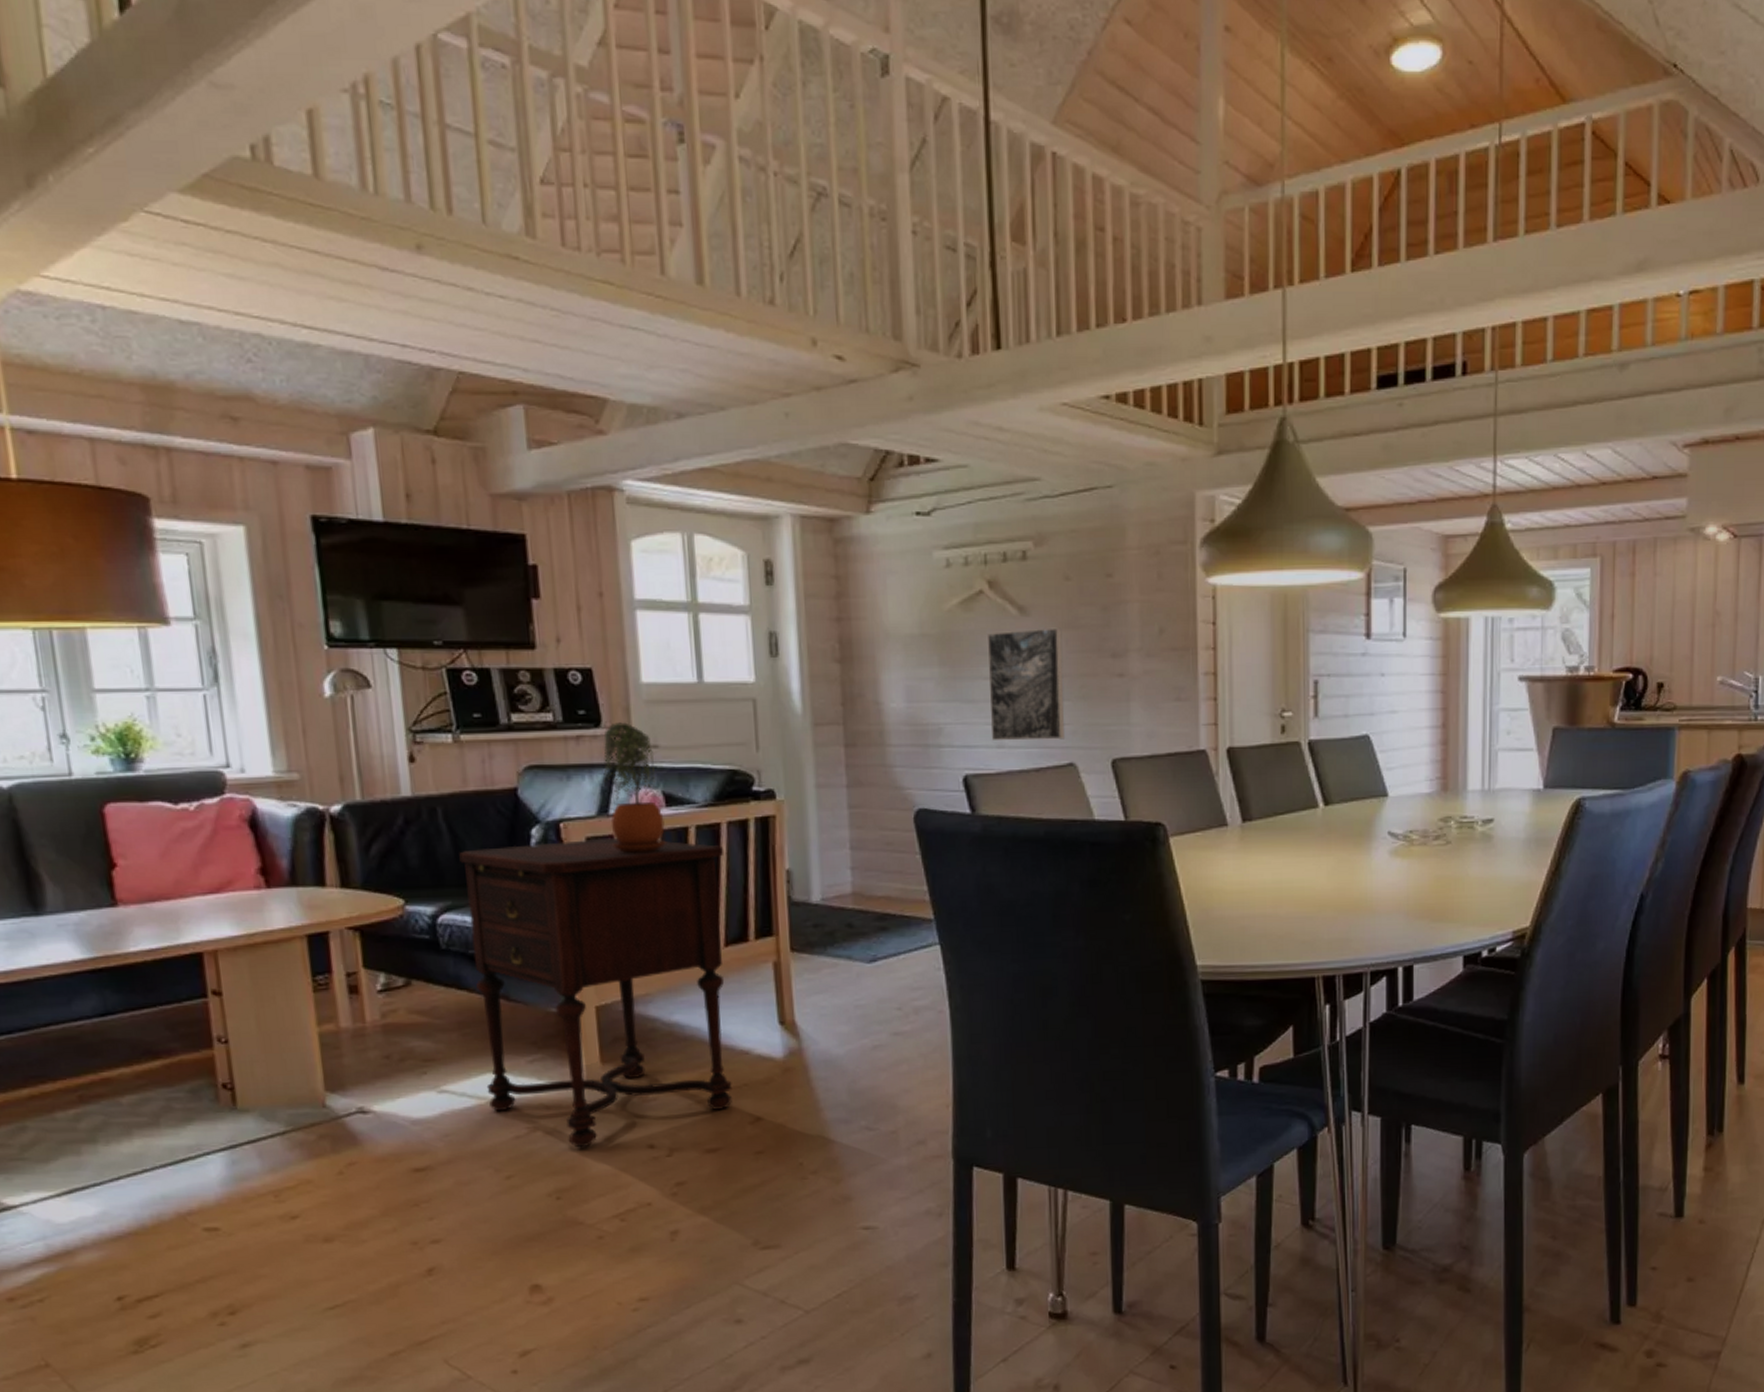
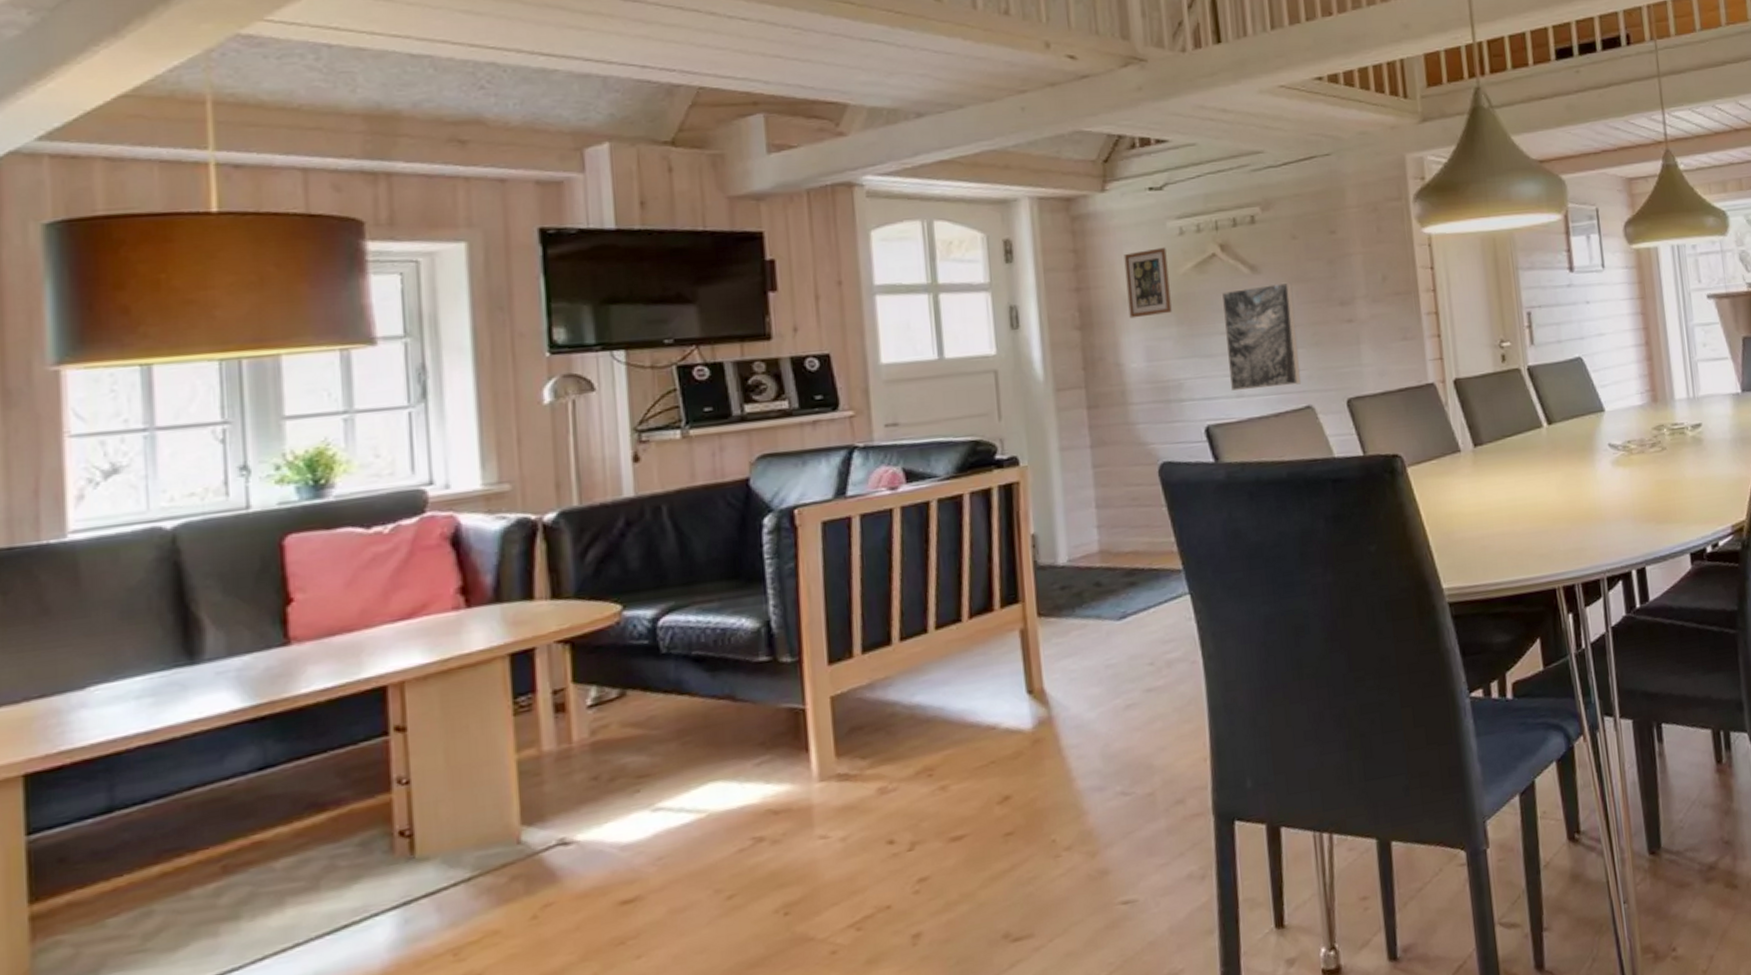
side table: present [459,837,733,1148] -> none [684,516,979,854]
potted plant: present [603,722,666,854] -> none [840,403,906,534]
picture frame: none [887,579,934,655] -> present [1124,247,1172,319]

